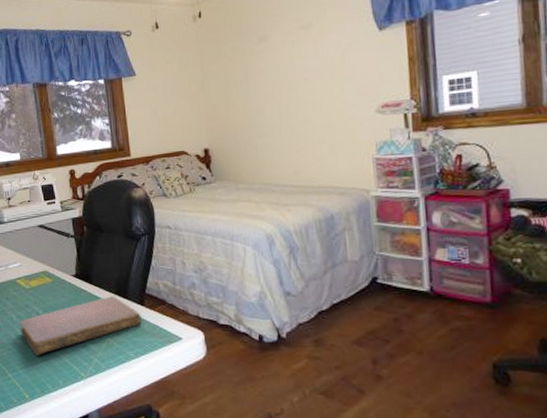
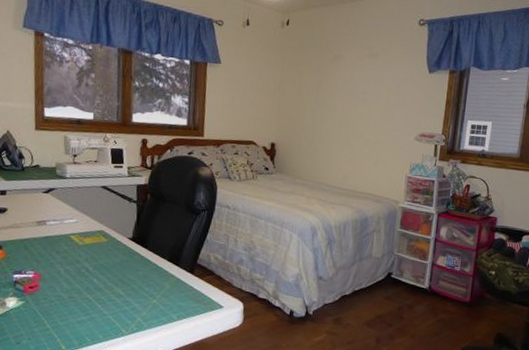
notebook: present [19,296,142,355] -> none [66,262,189,310]

